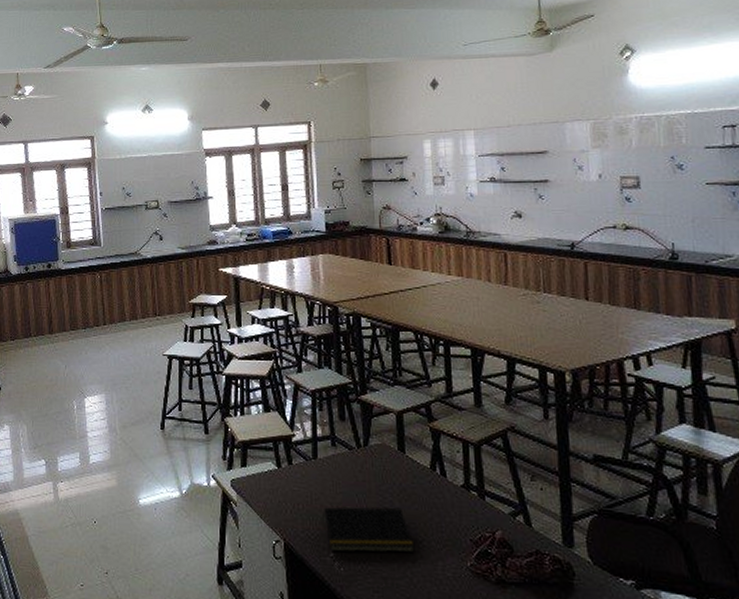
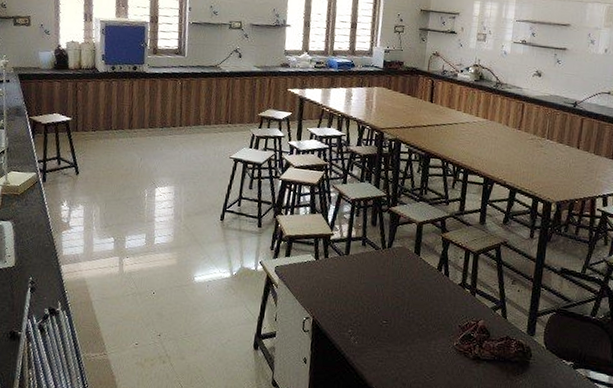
notepad: present [323,506,415,553] -> none [346,293,416,333]

